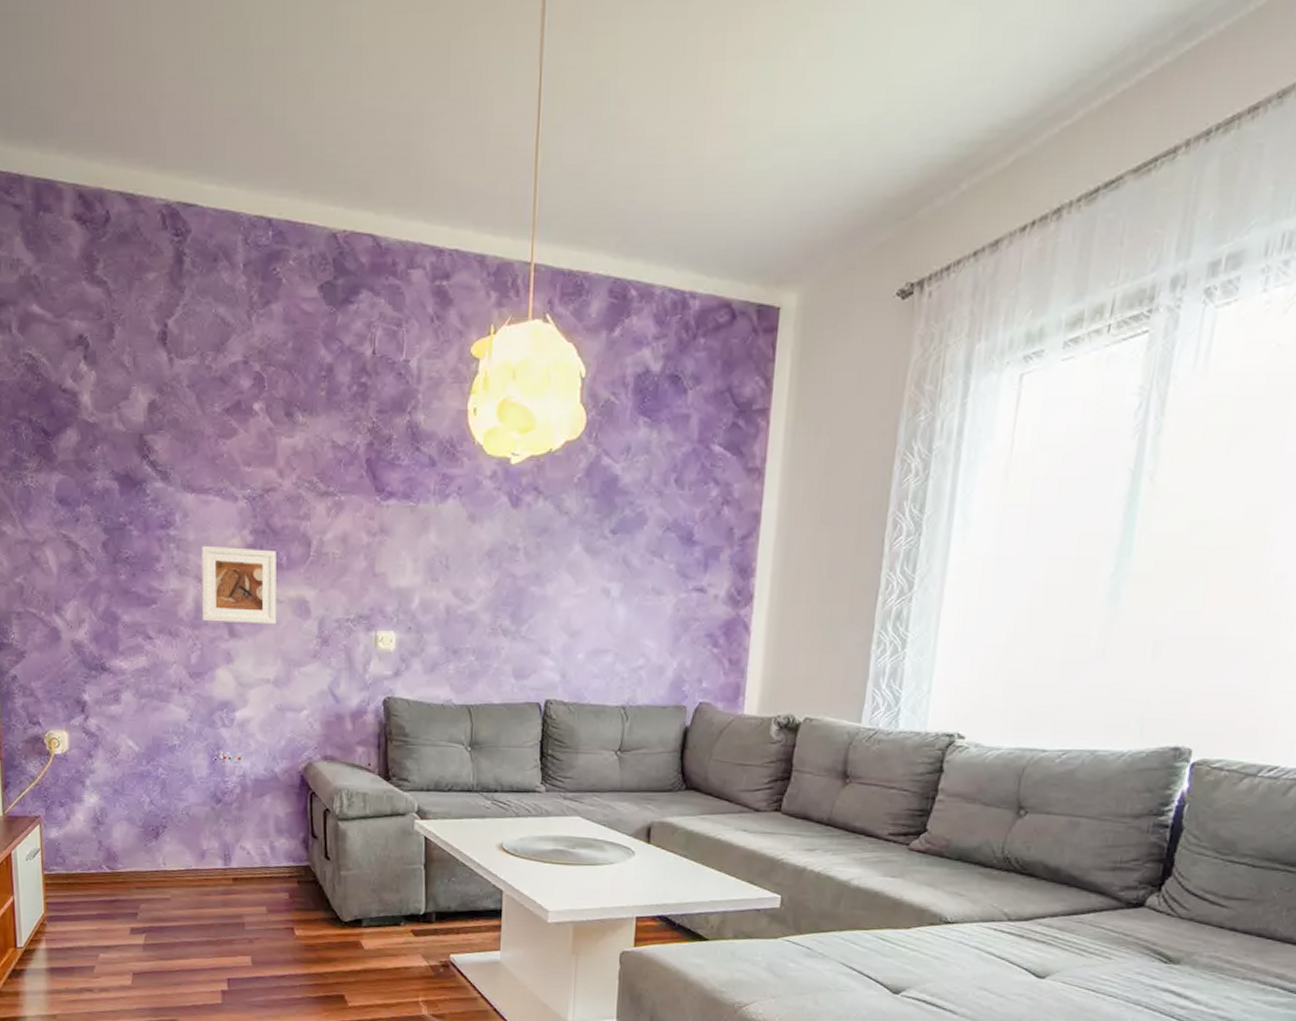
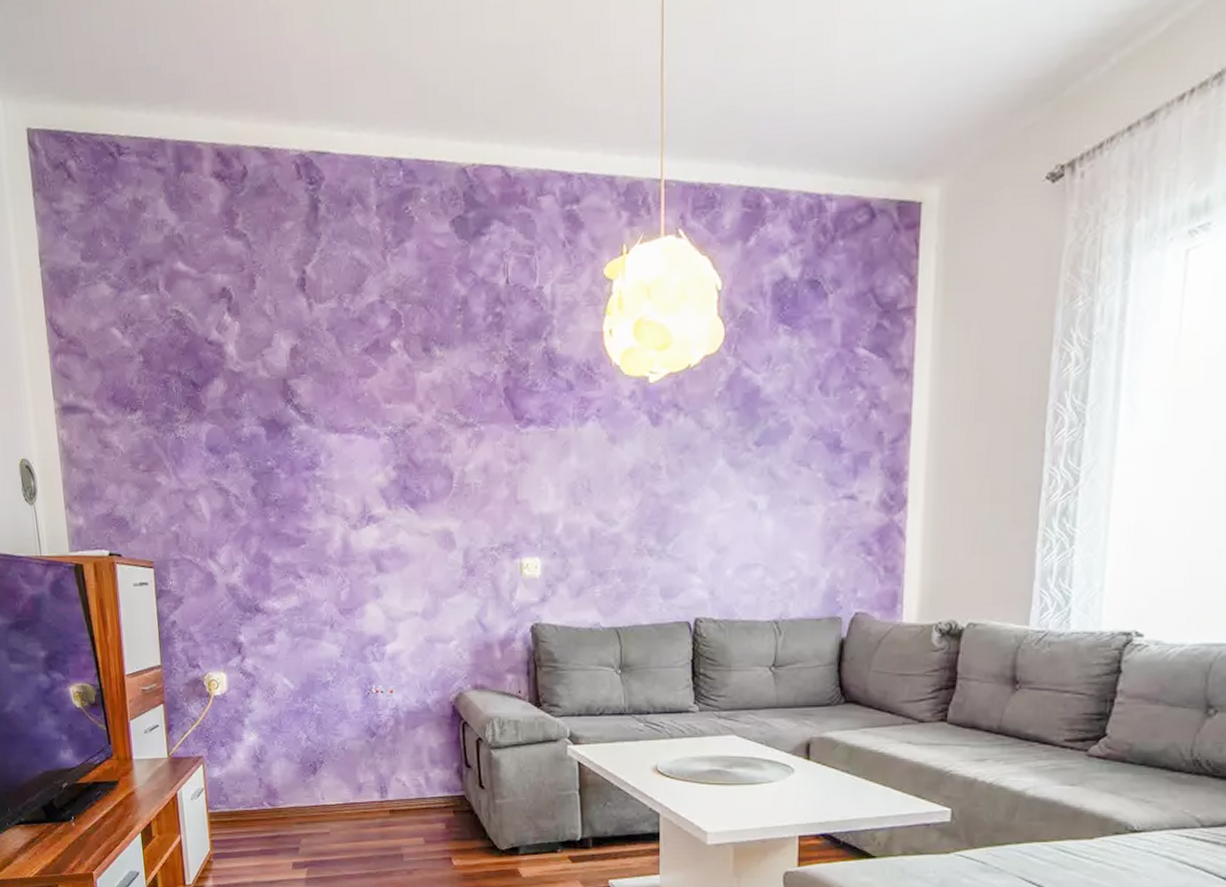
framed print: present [201,545,277,625] -> none [346,483,423,559]

